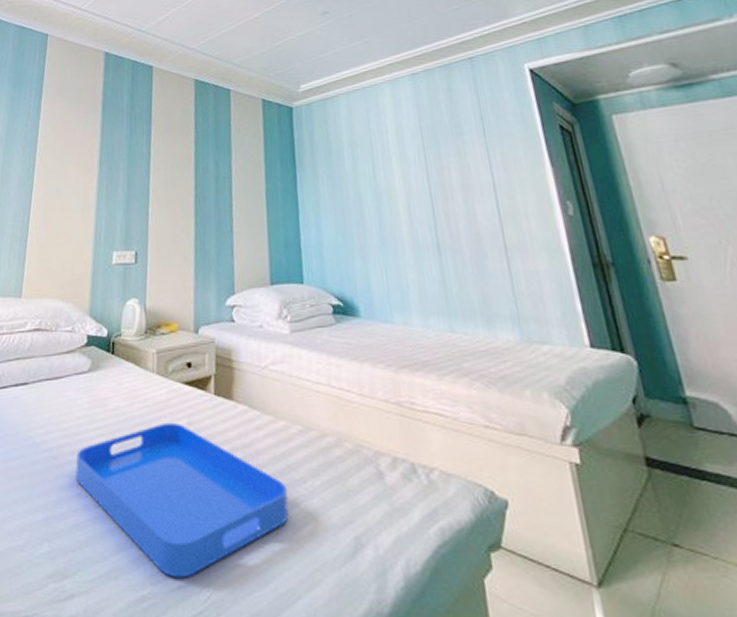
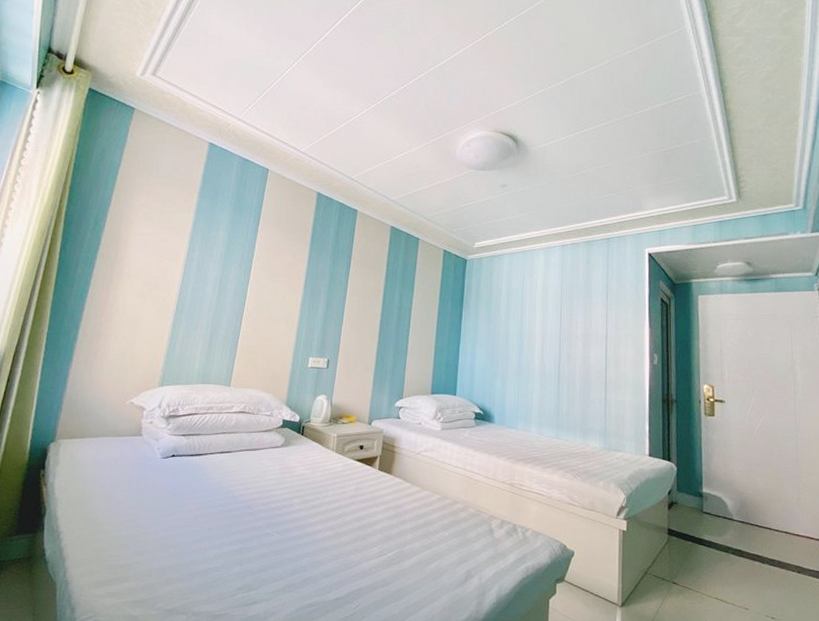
serving tray: present [75,422,289,578] -> none [265,487,424,593]

